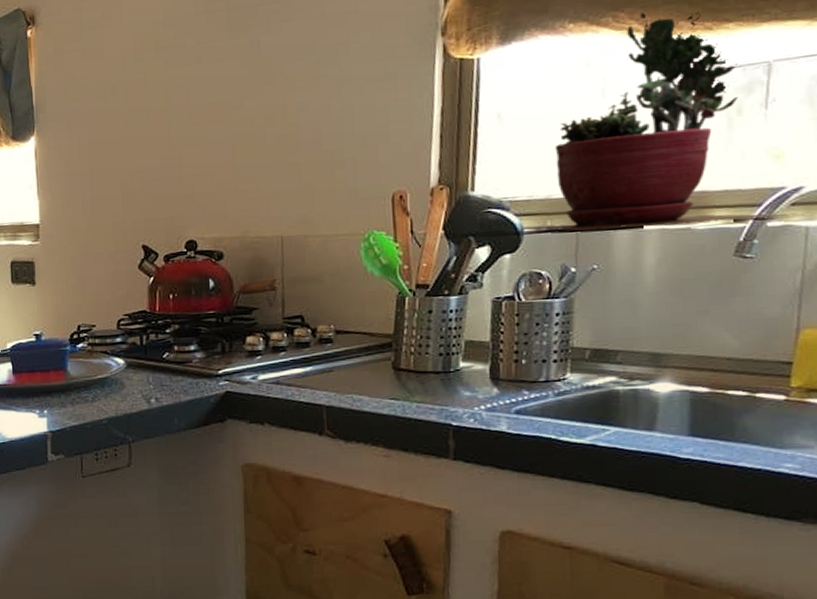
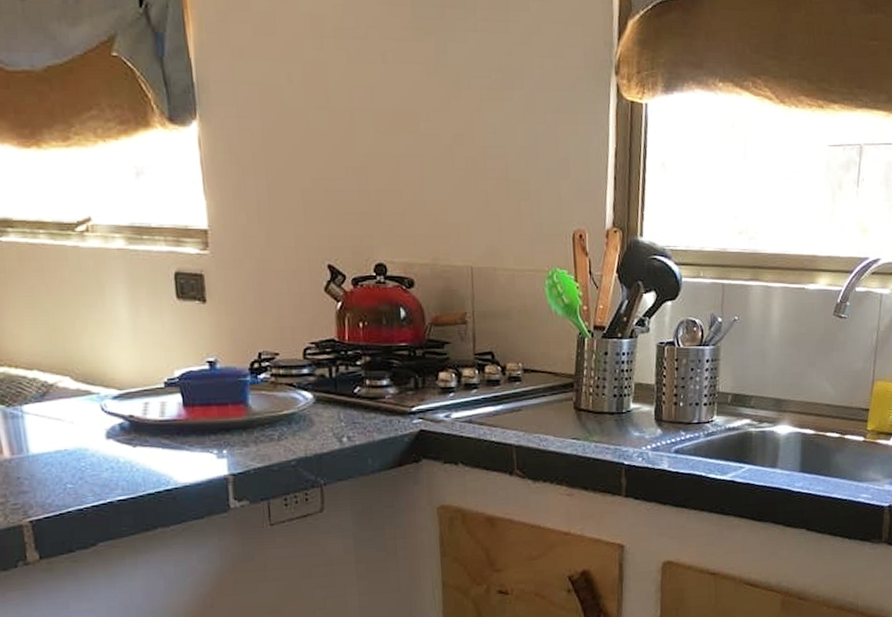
succulent plant: present [518,10,804,231] -> none [678,80,880,284]

